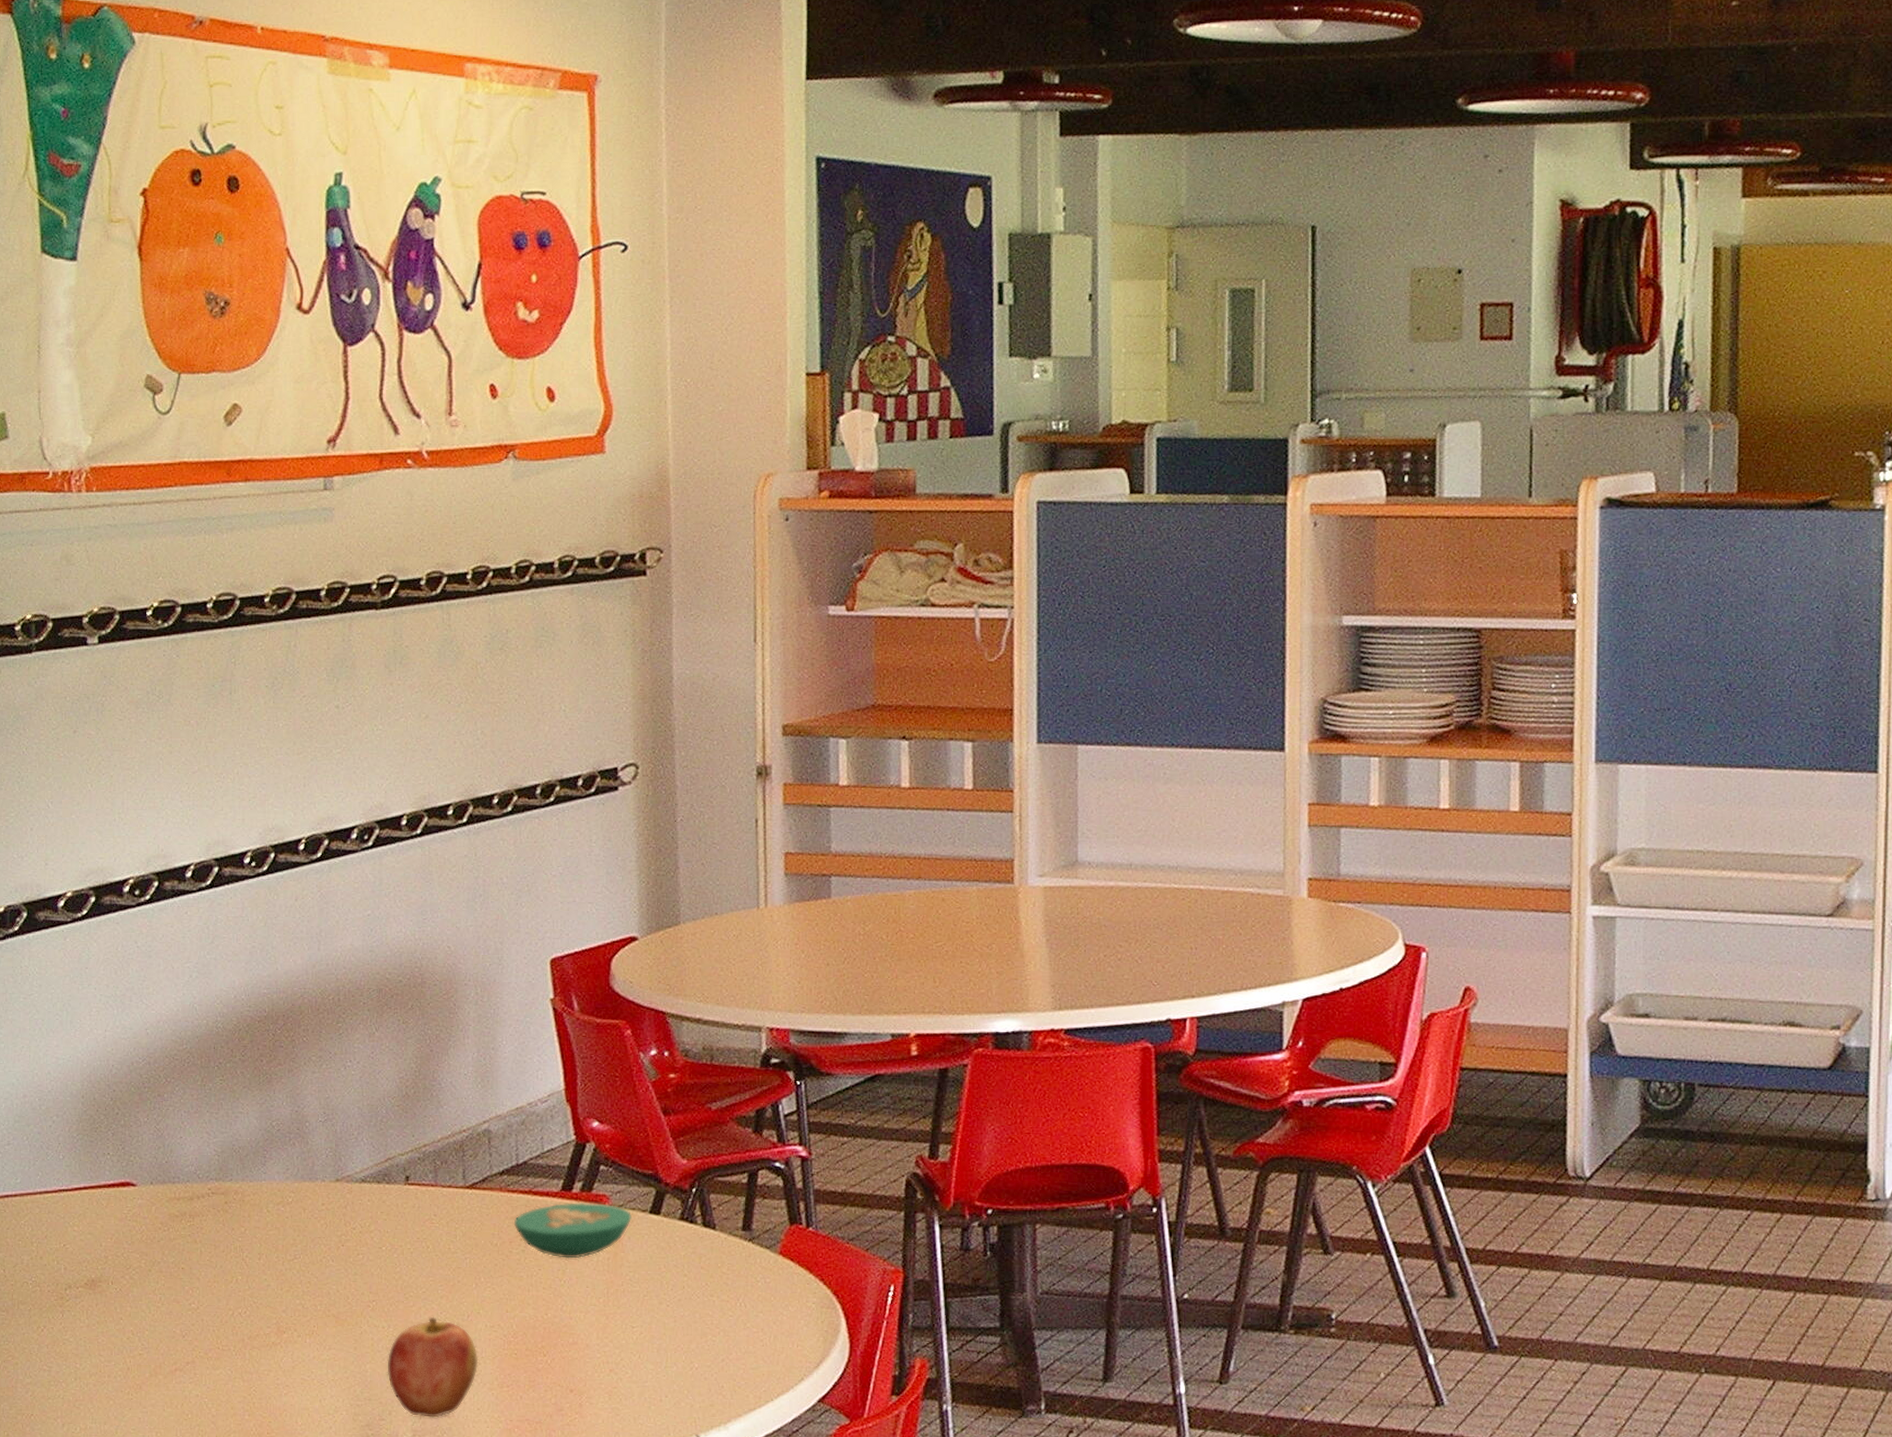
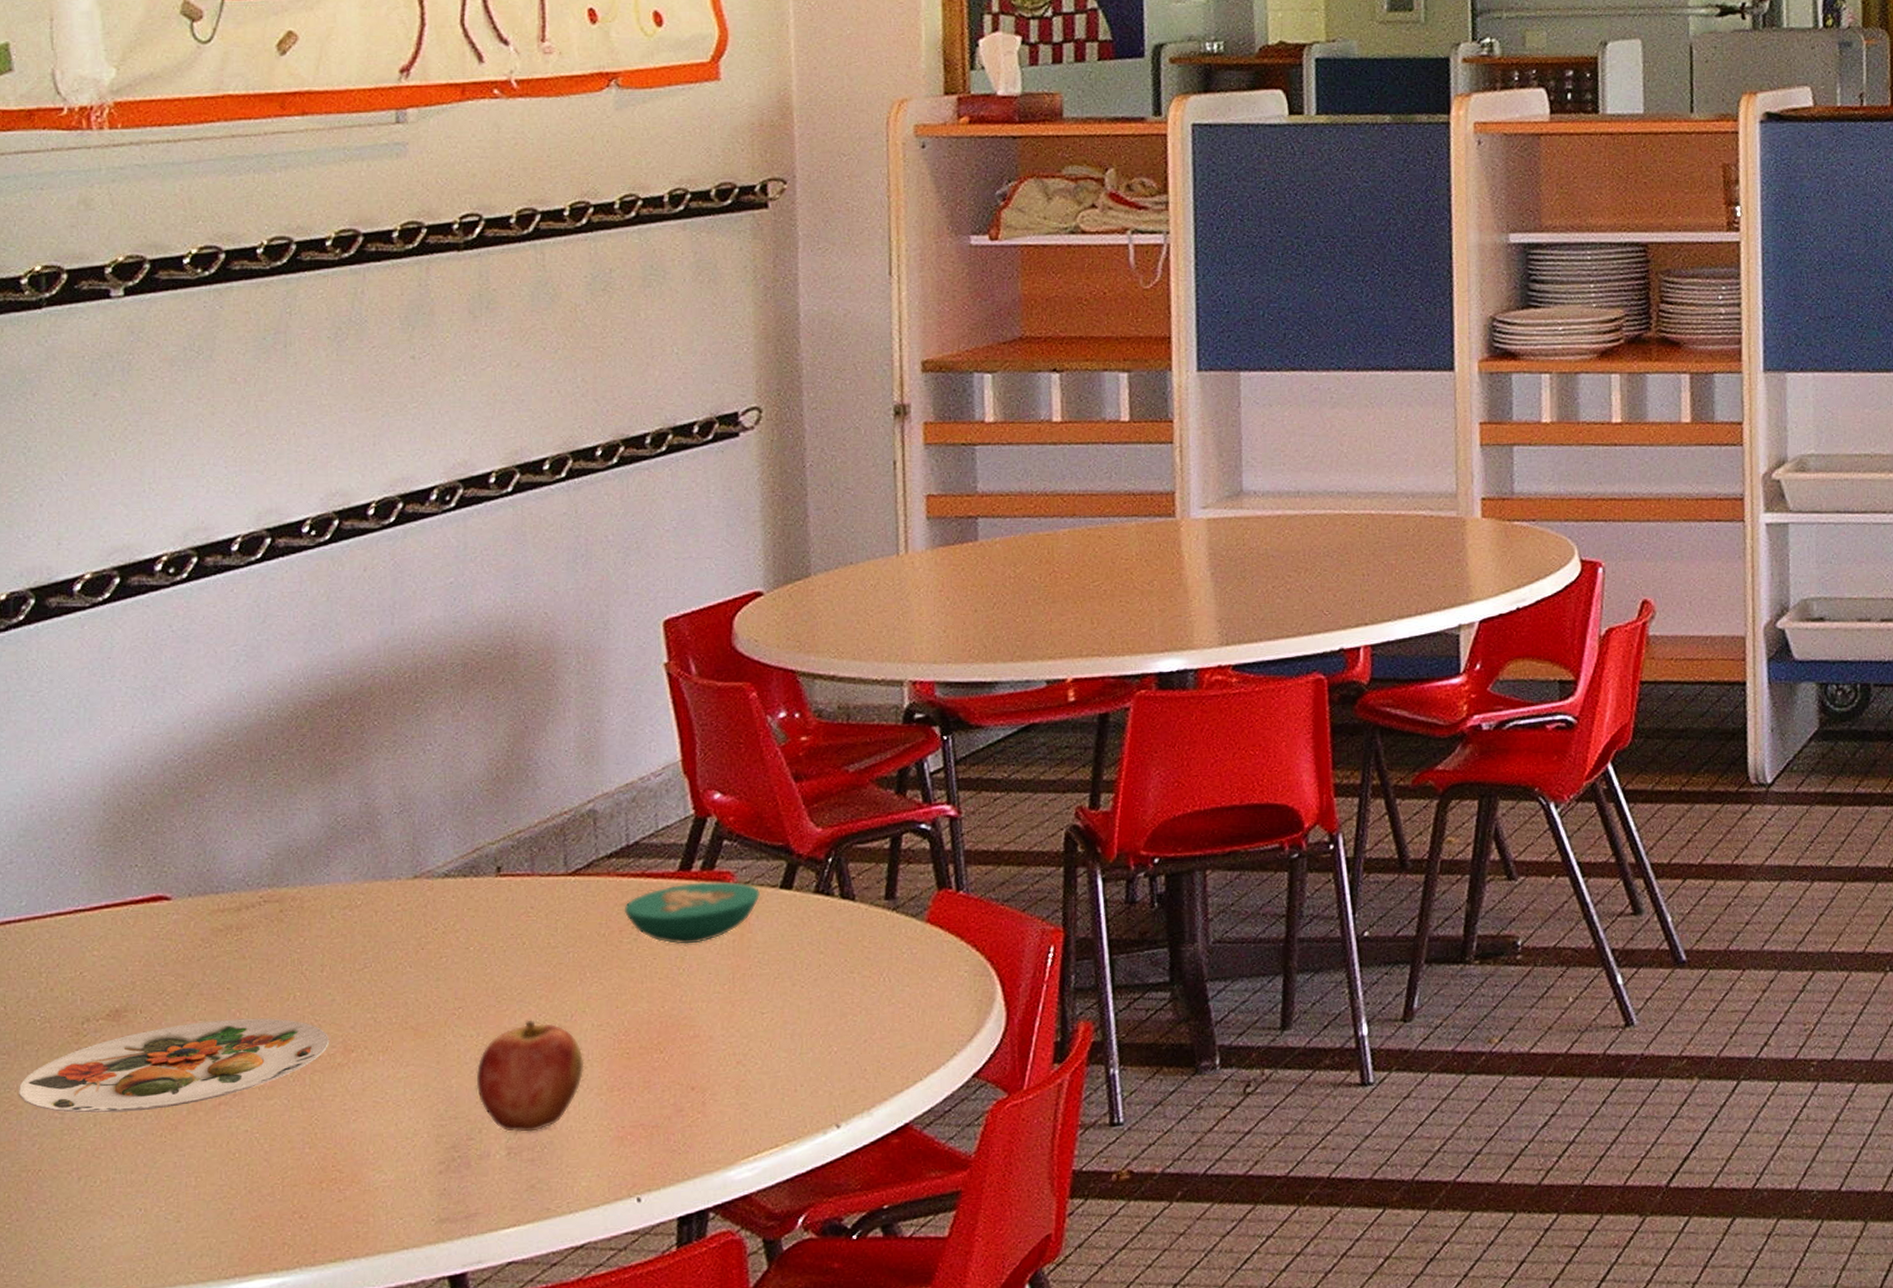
plate: none [15,1295,266,1371] -> present [19,1018,330,1114]

